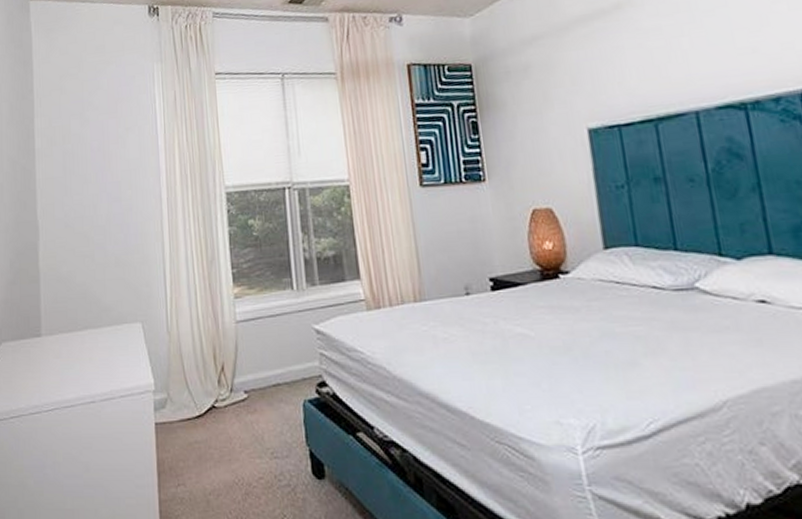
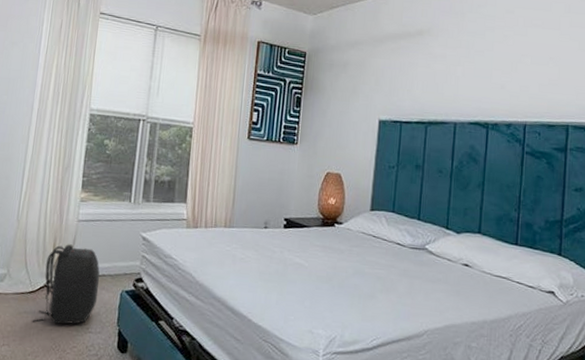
backpack: none [205,352,277,453] -> present [32,244,100,325]

